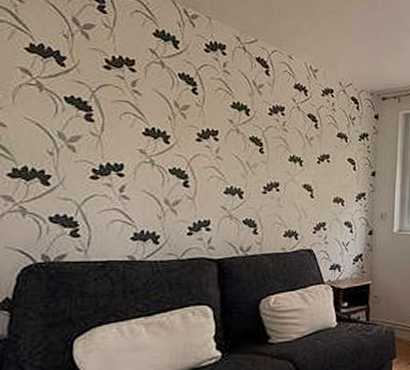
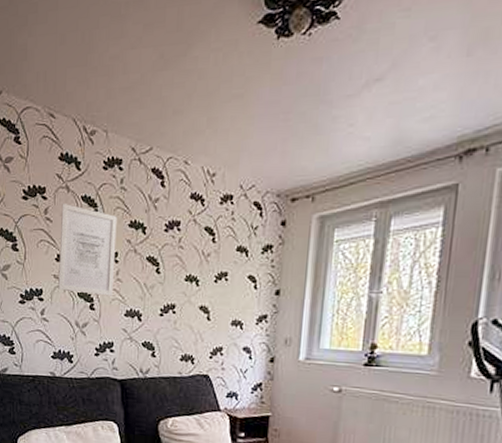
wall art: none [144,77,219,174] -> present [58,202,117,296]

